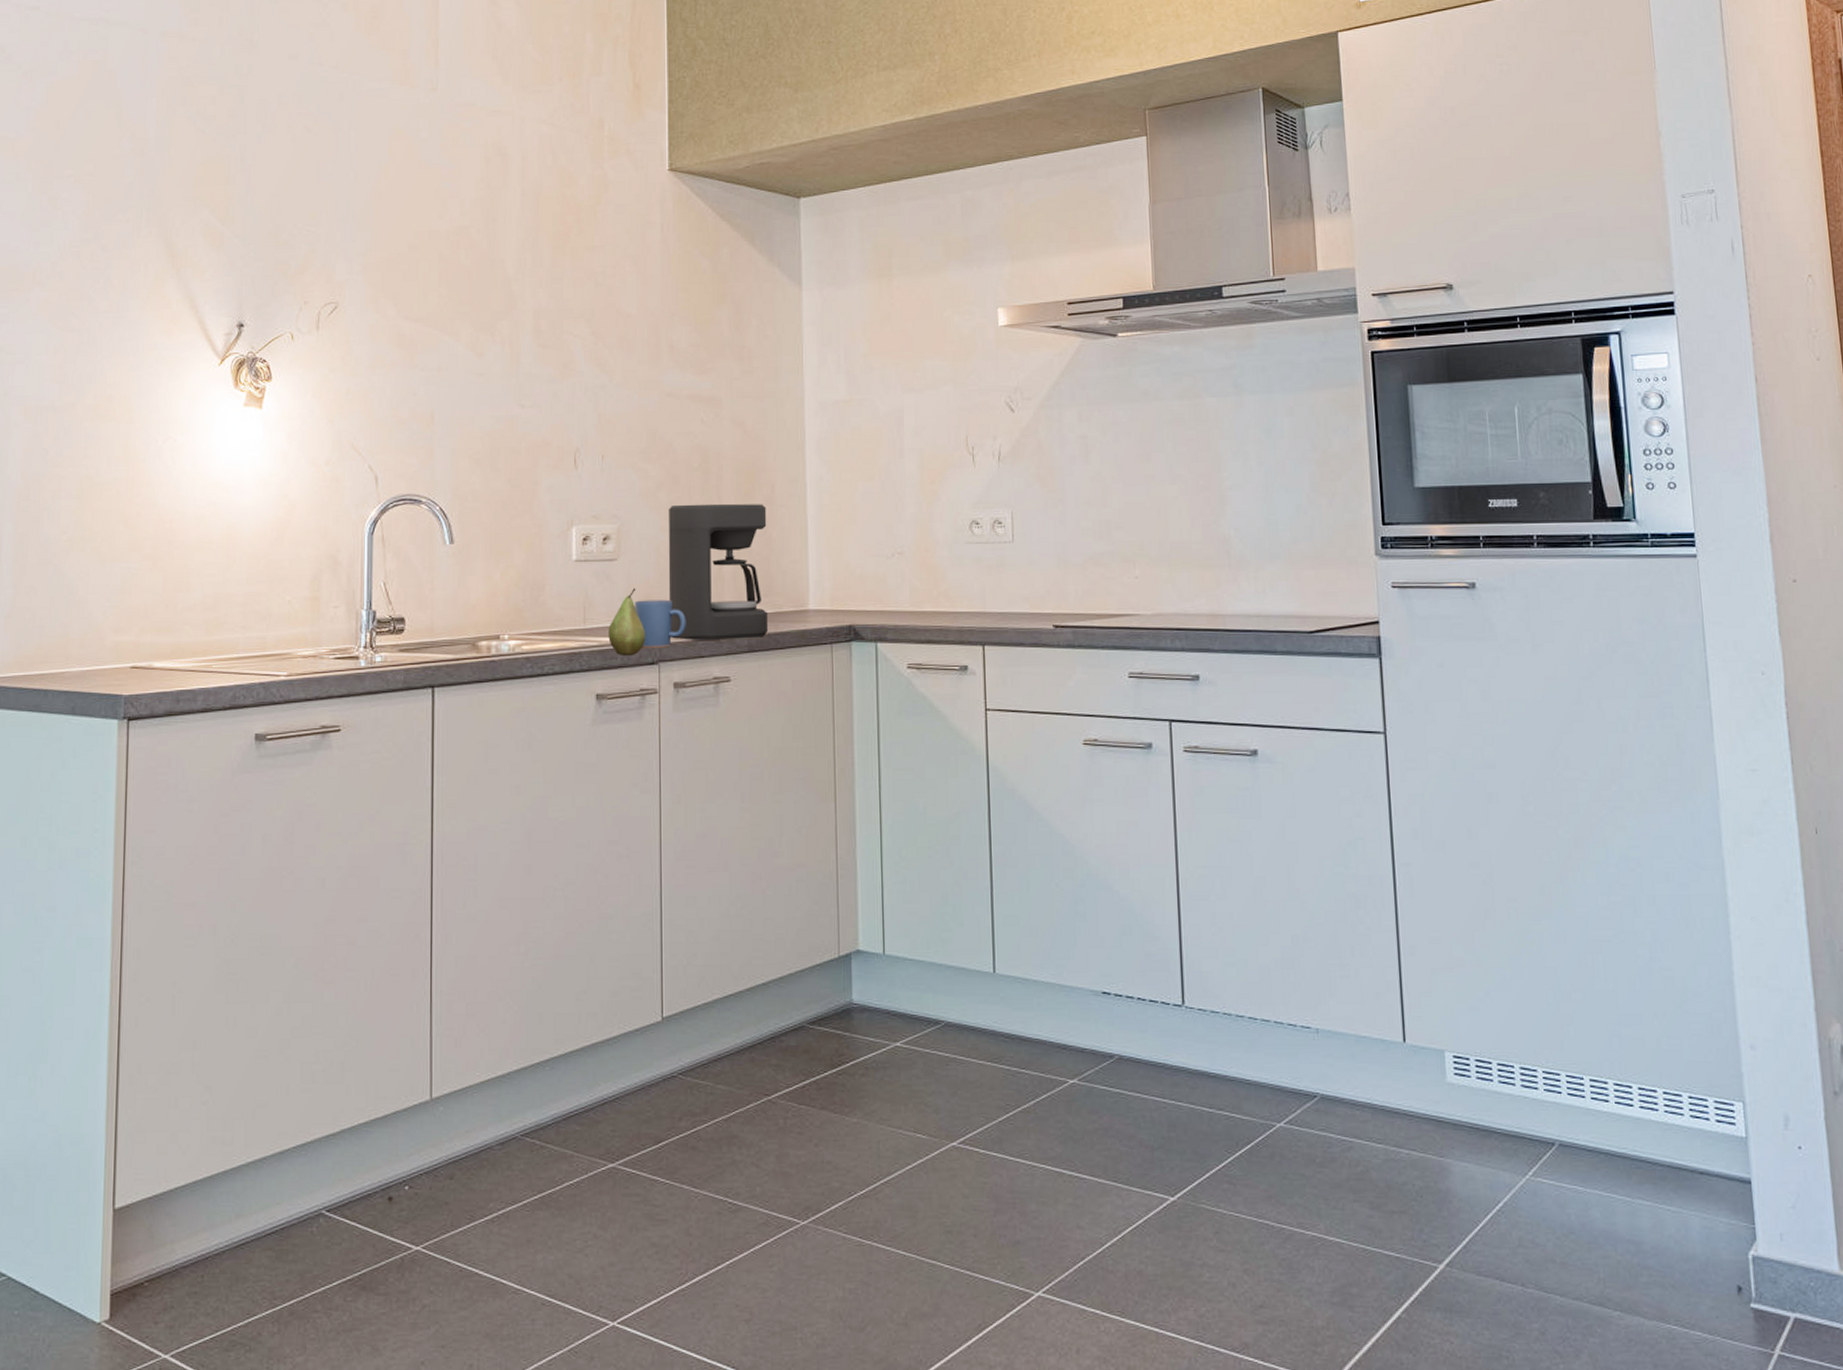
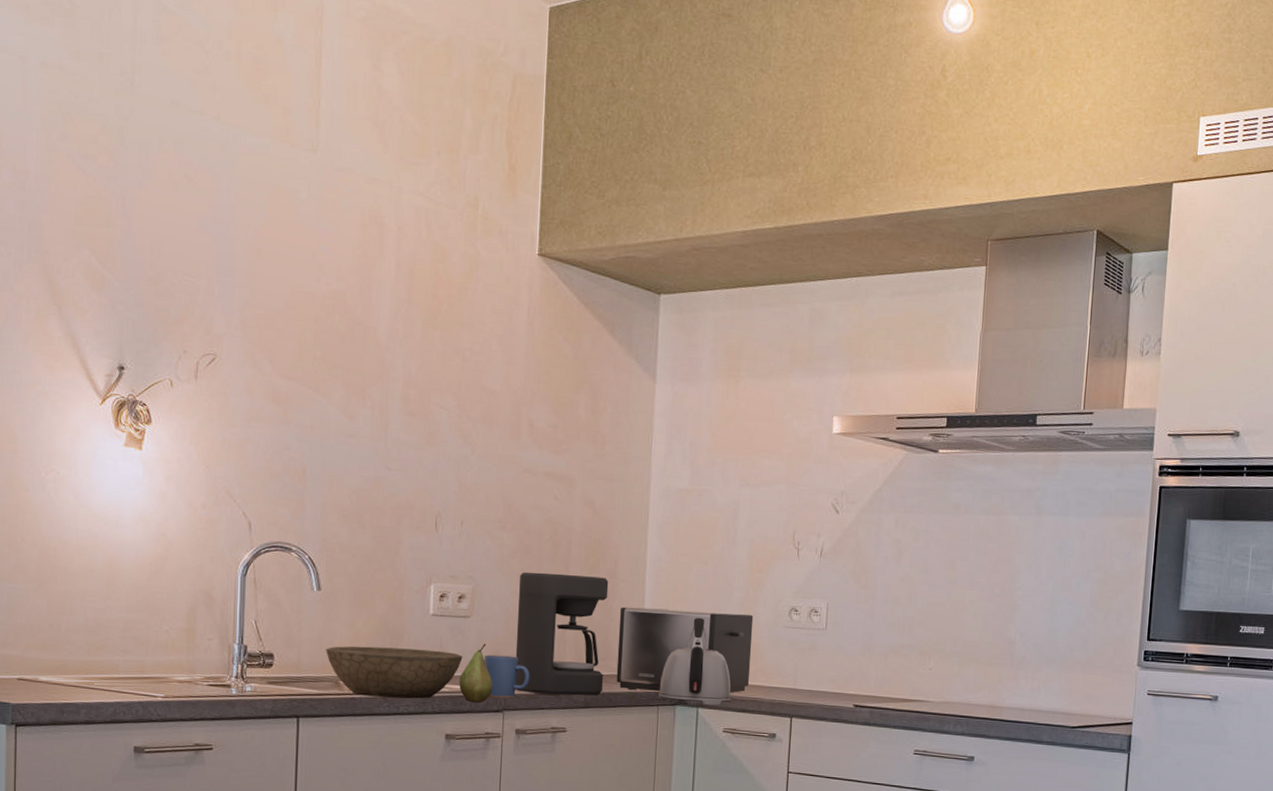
bowl: none [461,600,611,659] -> present [326,646,463,699]
toaster: none [781,531,932,628] -> present [616,606,754,693]
kettle: none [830,539,913,638] -> present [657,617,731,705]

